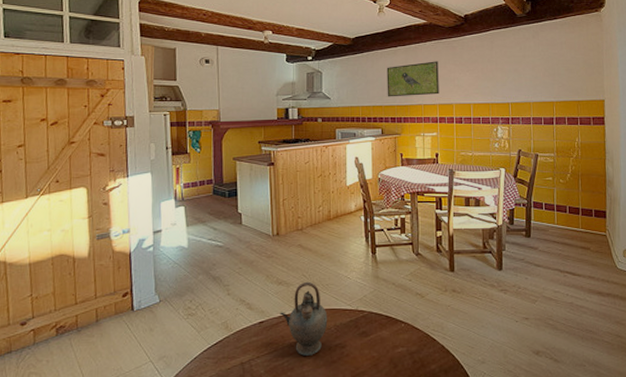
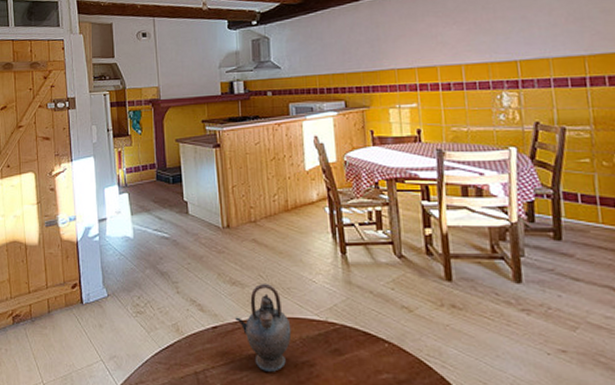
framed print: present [386,61,439,97] -> none [347,14,417,63]

